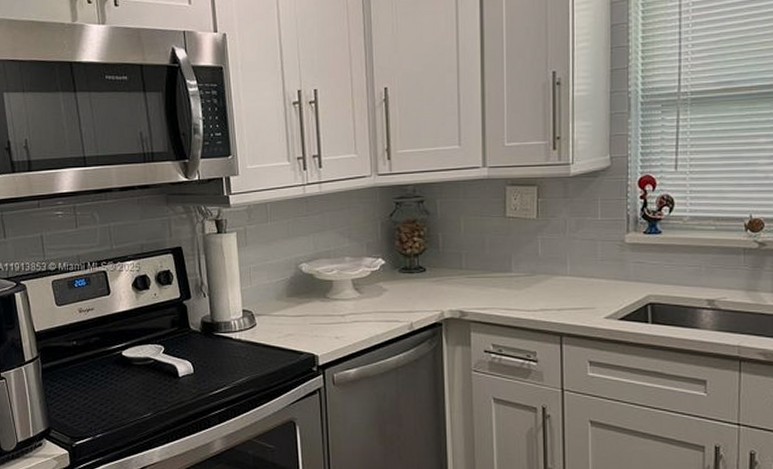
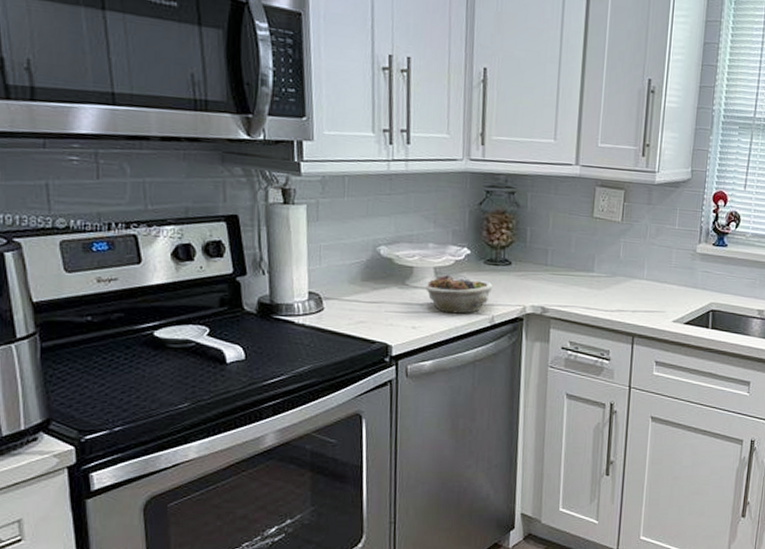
succulent planter: none [345,285,410,322] -> present [426,274,493,314]

